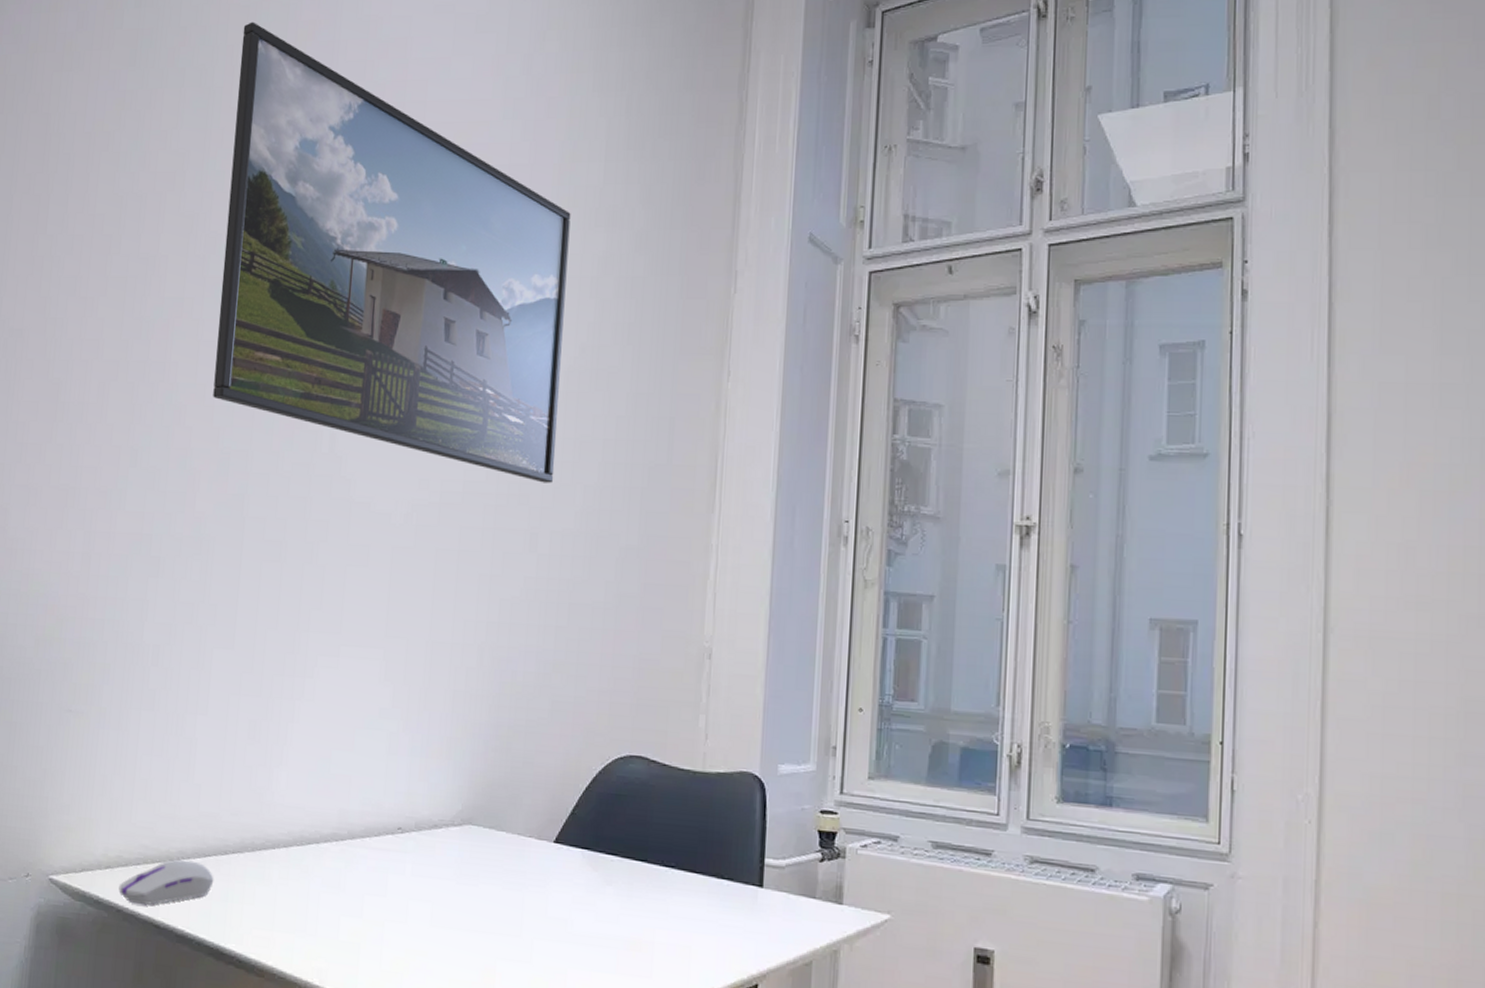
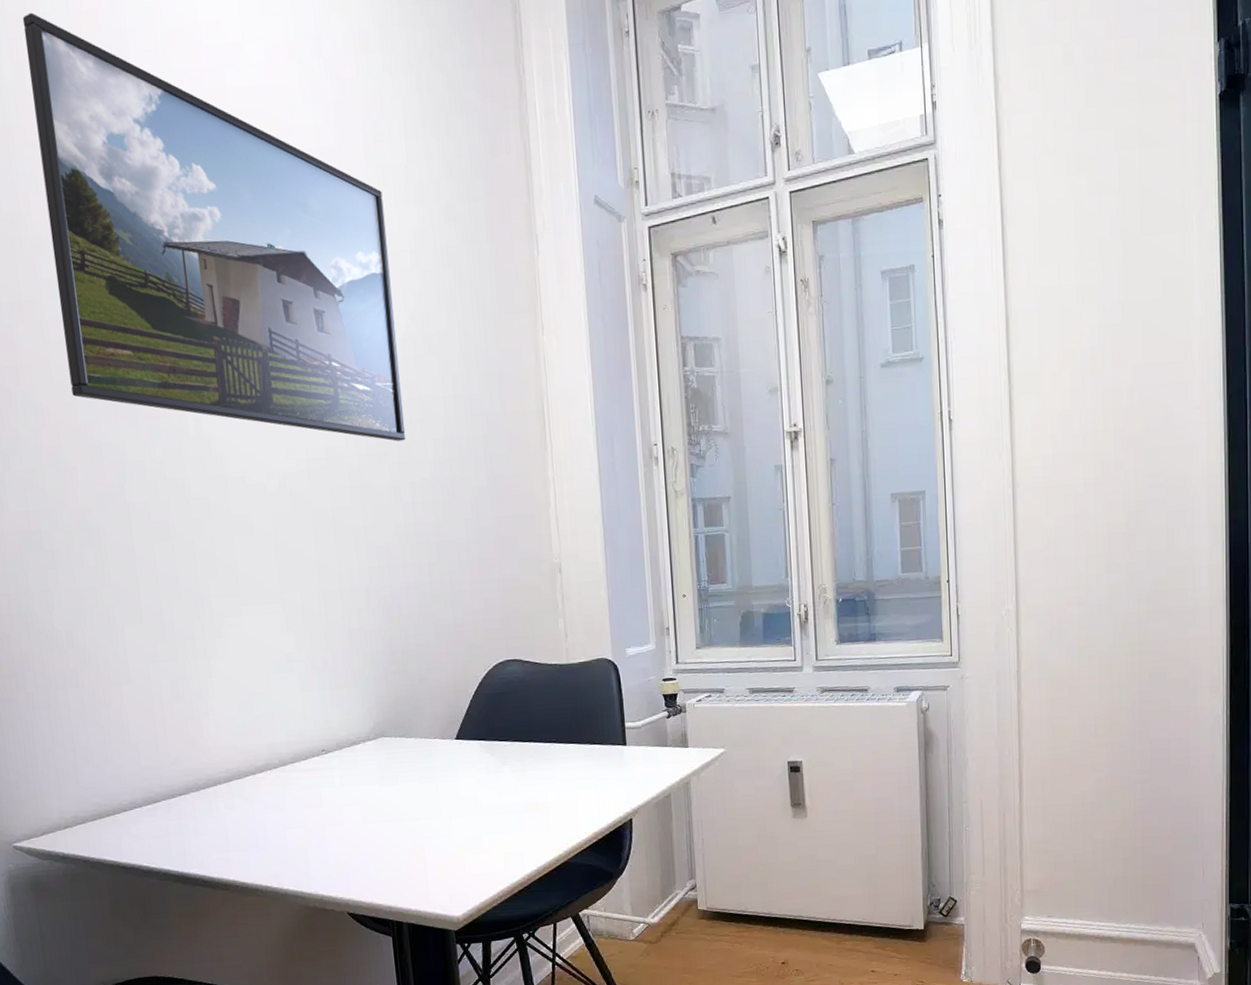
computer mouse: present [118,859,214,905] -> none [81,808,168,852]

